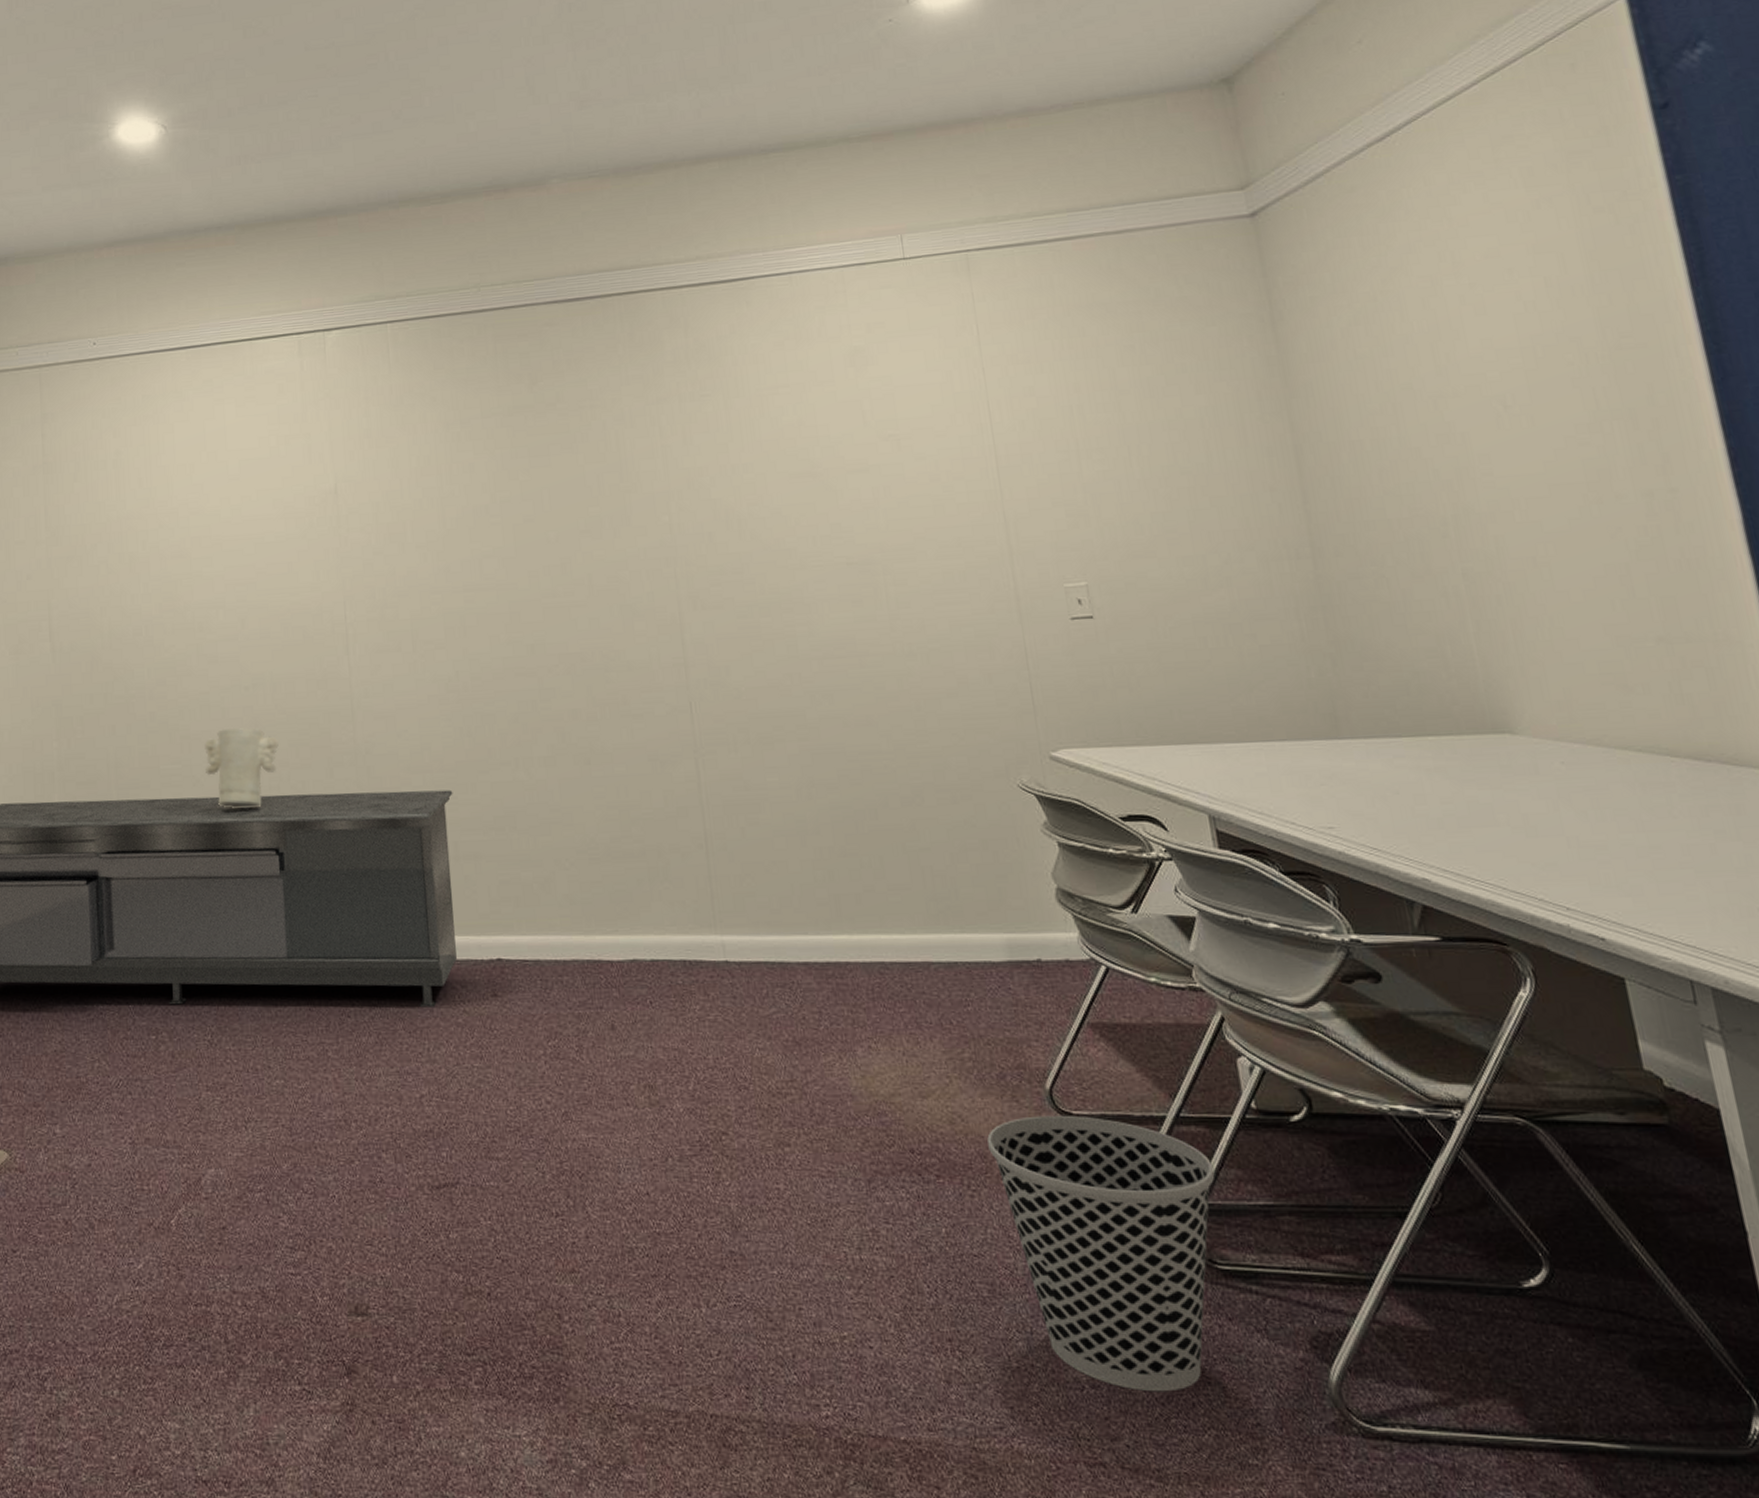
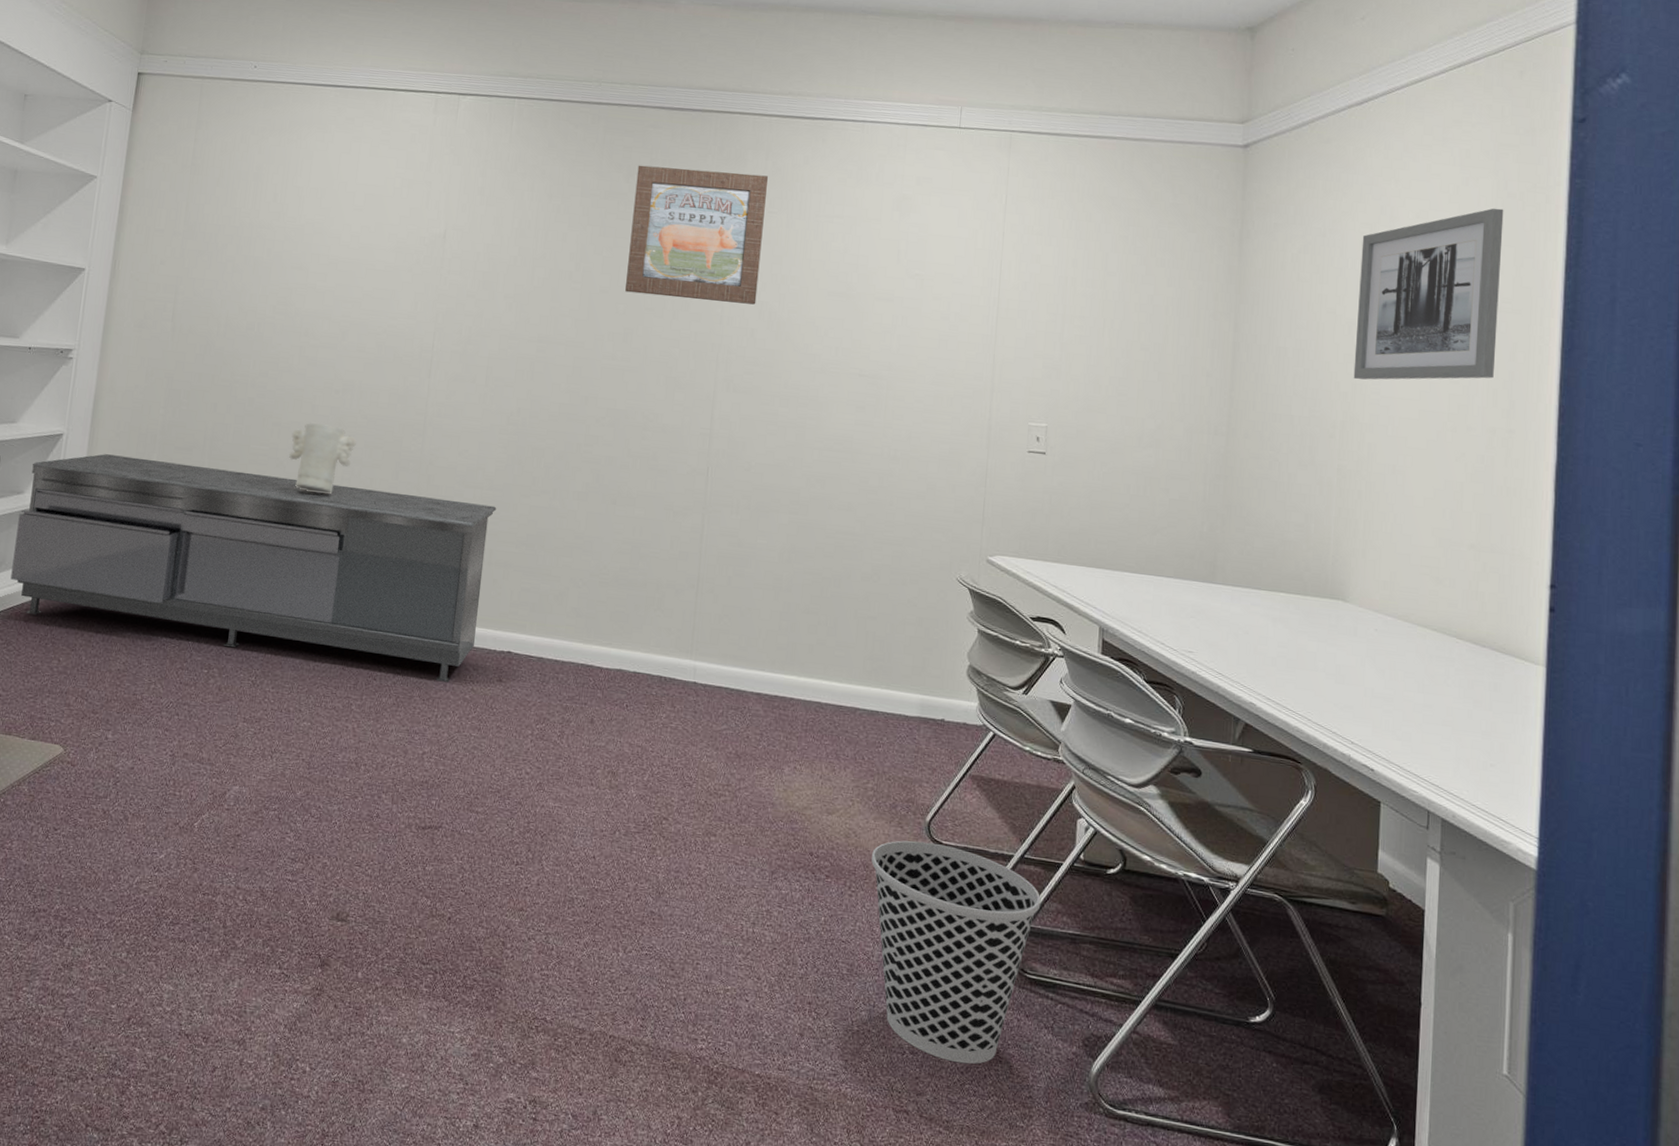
wall art: none [540,355,708,517] -> present [625,165,768,305]
wall art: none [1423,227,1633,461] -> present [1353,208,1504,380]

